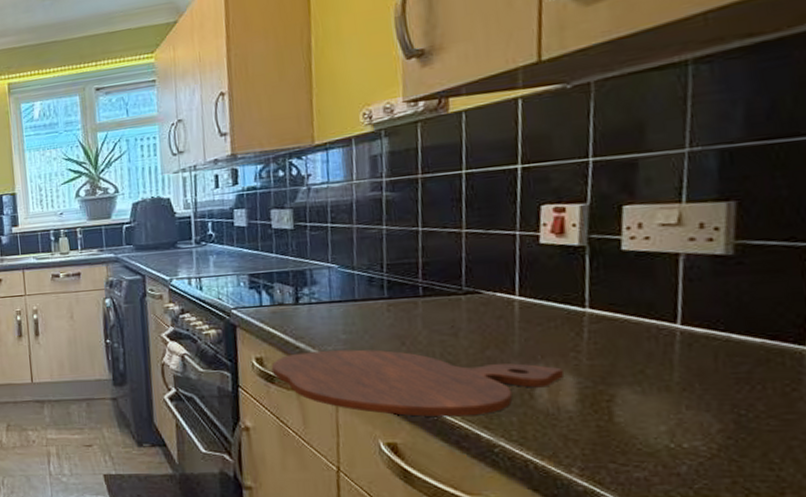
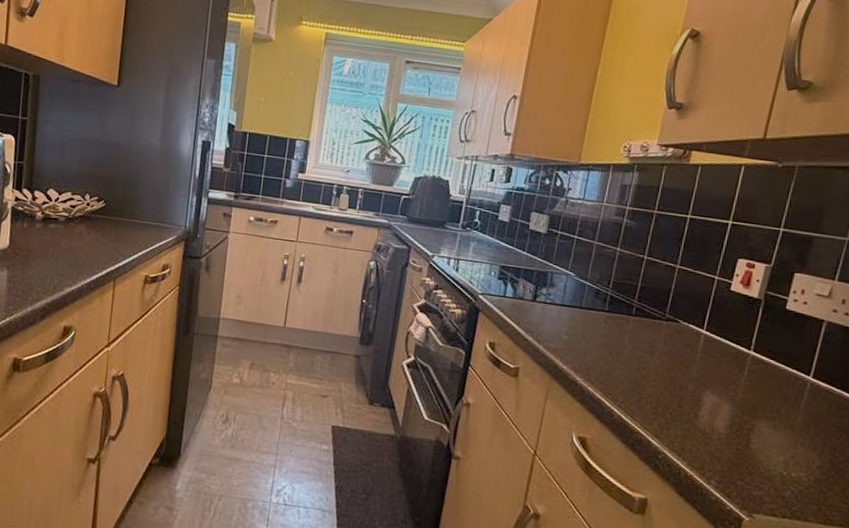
cutting board: present [271,349,565,417] -> none [499,344,724,425]

